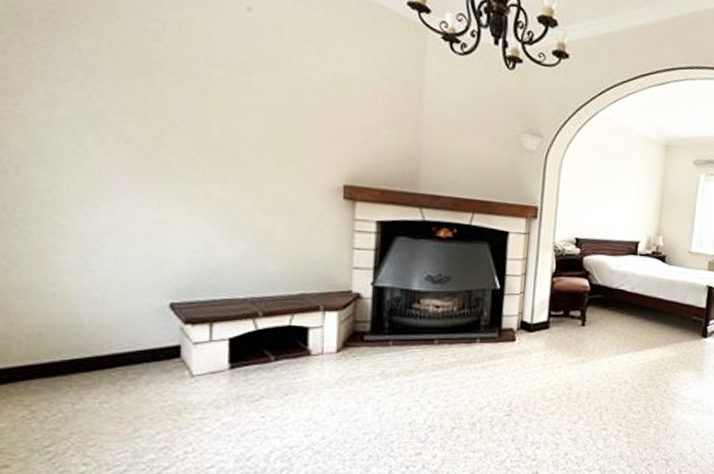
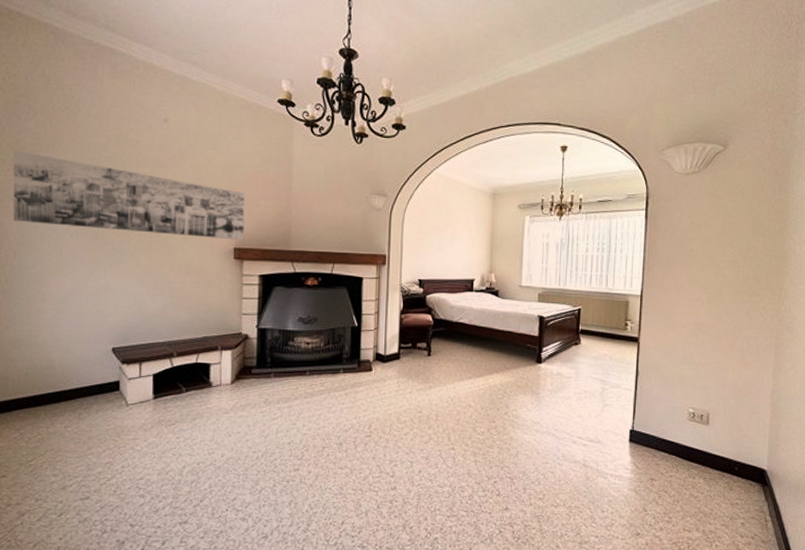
wall art: none [12,24,360,176] -> present [13,150,245,240]

